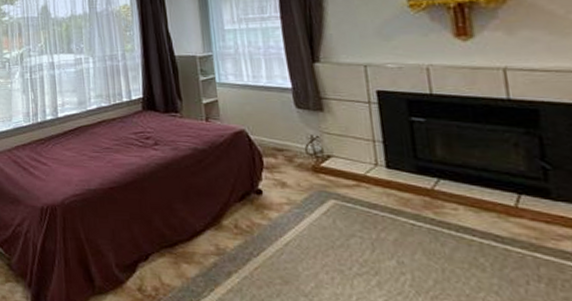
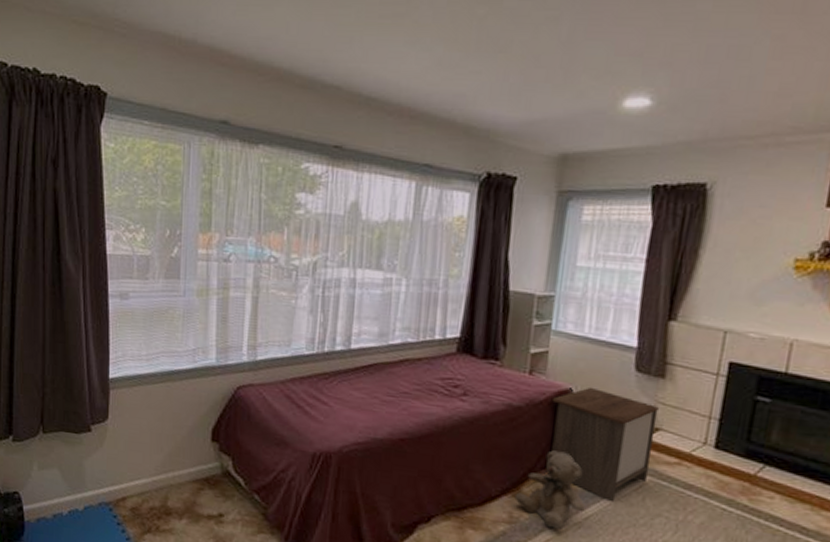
teddy bear: none [217,185,283,257] -> present [514,450,585,529]
nightstand: none [231,126,332,227] -> present [552,386,659,503]

